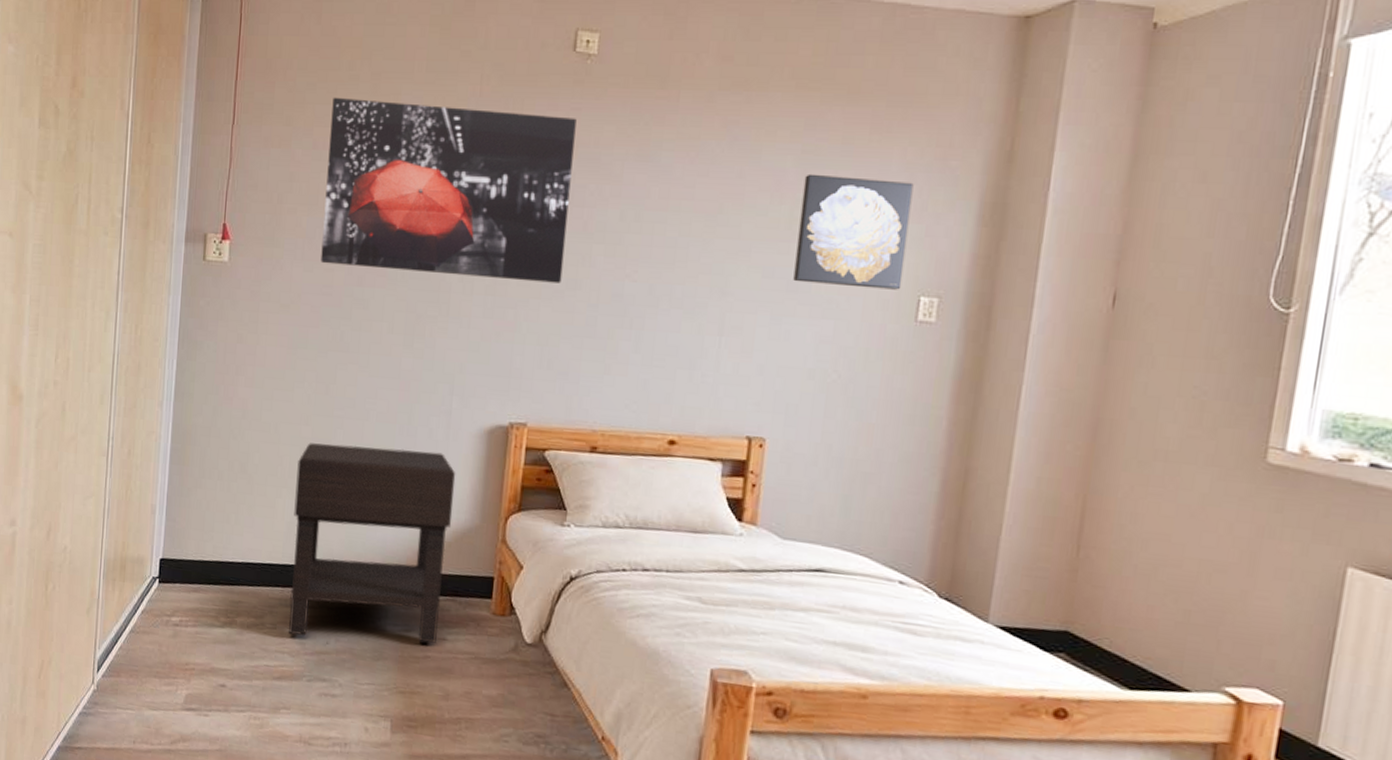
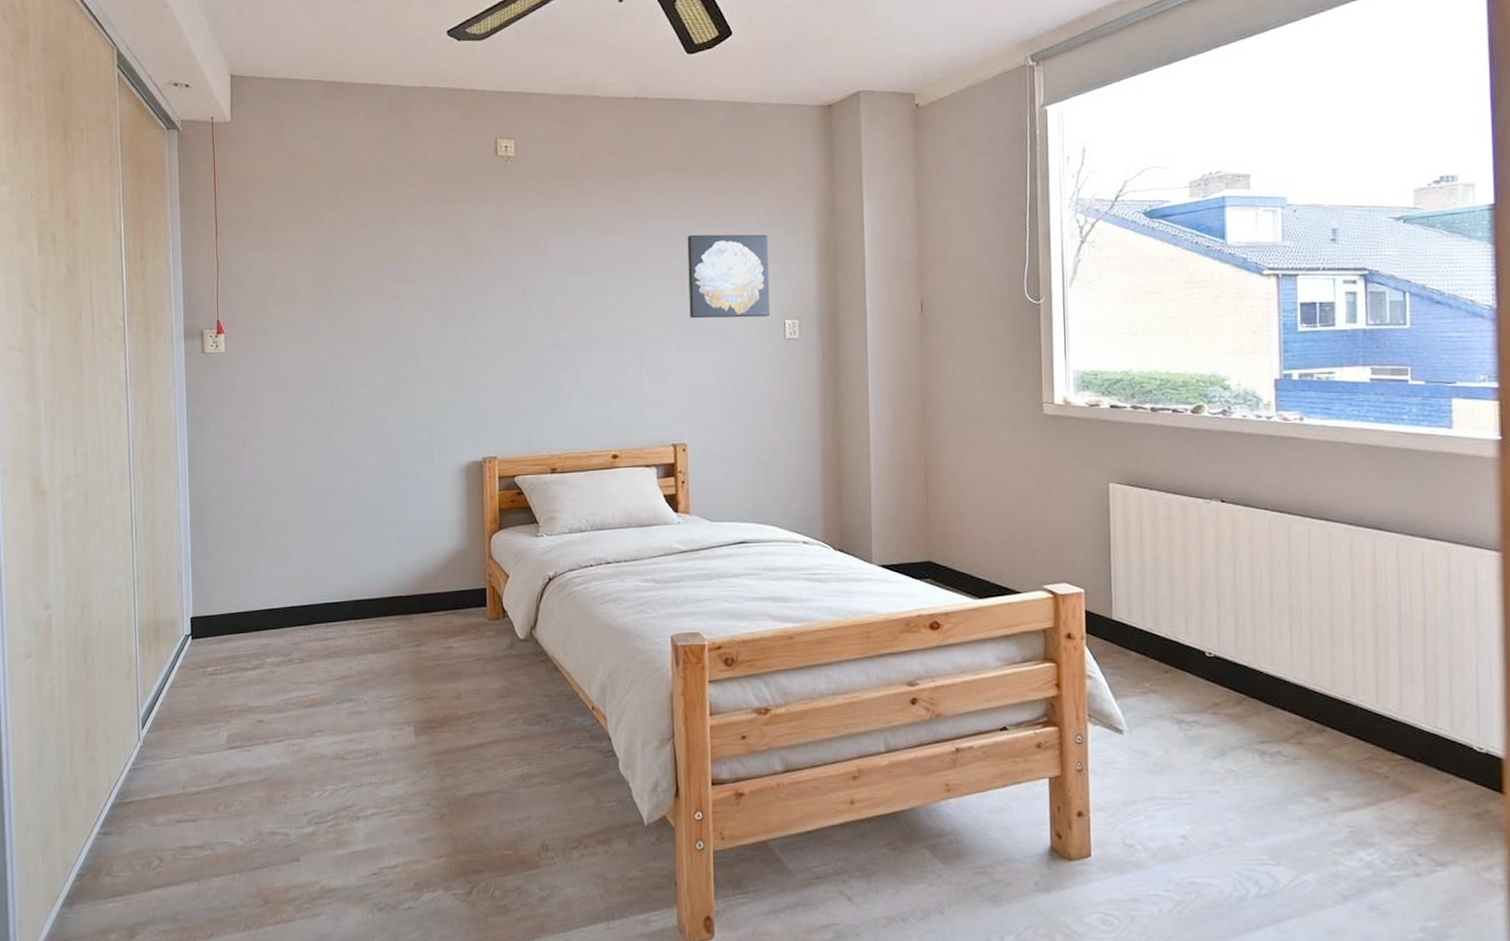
nightstand: present [288,443,456,643] -> none [306,490,445,666]
wall art: present [321,97,577,284] -> none [301,206,510,345]

